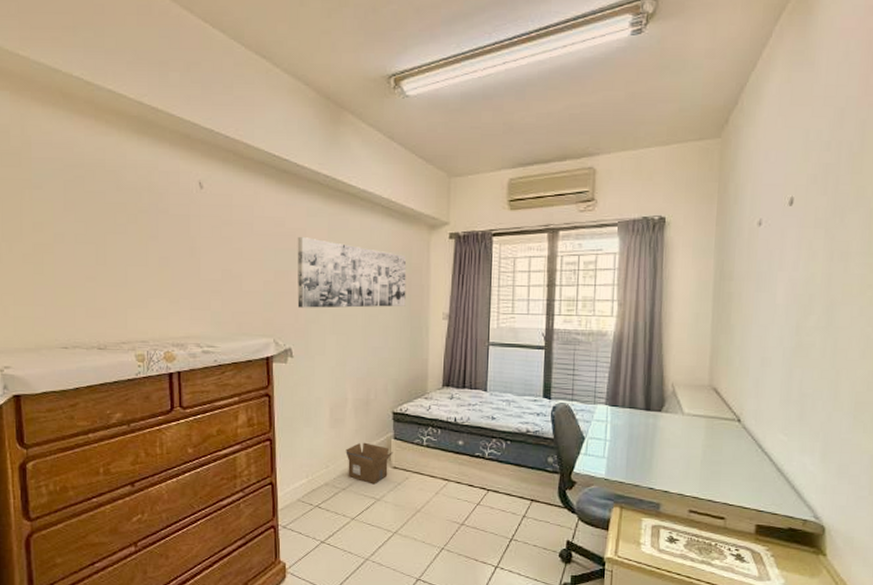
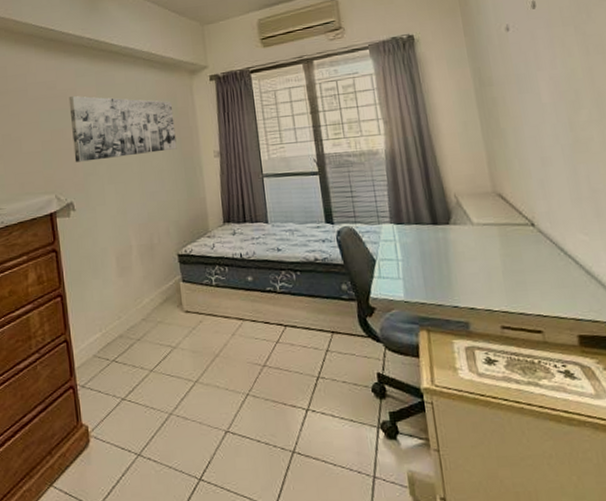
cardboard box: present [346,442,394,485] -> none [136,288,184,332]

